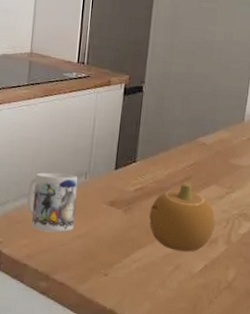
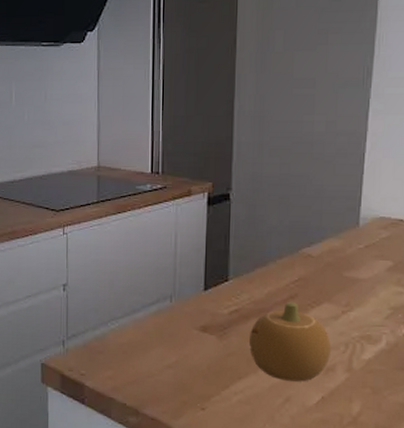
mug: present [27,172,78,233] -> none [108,297,163,363]

